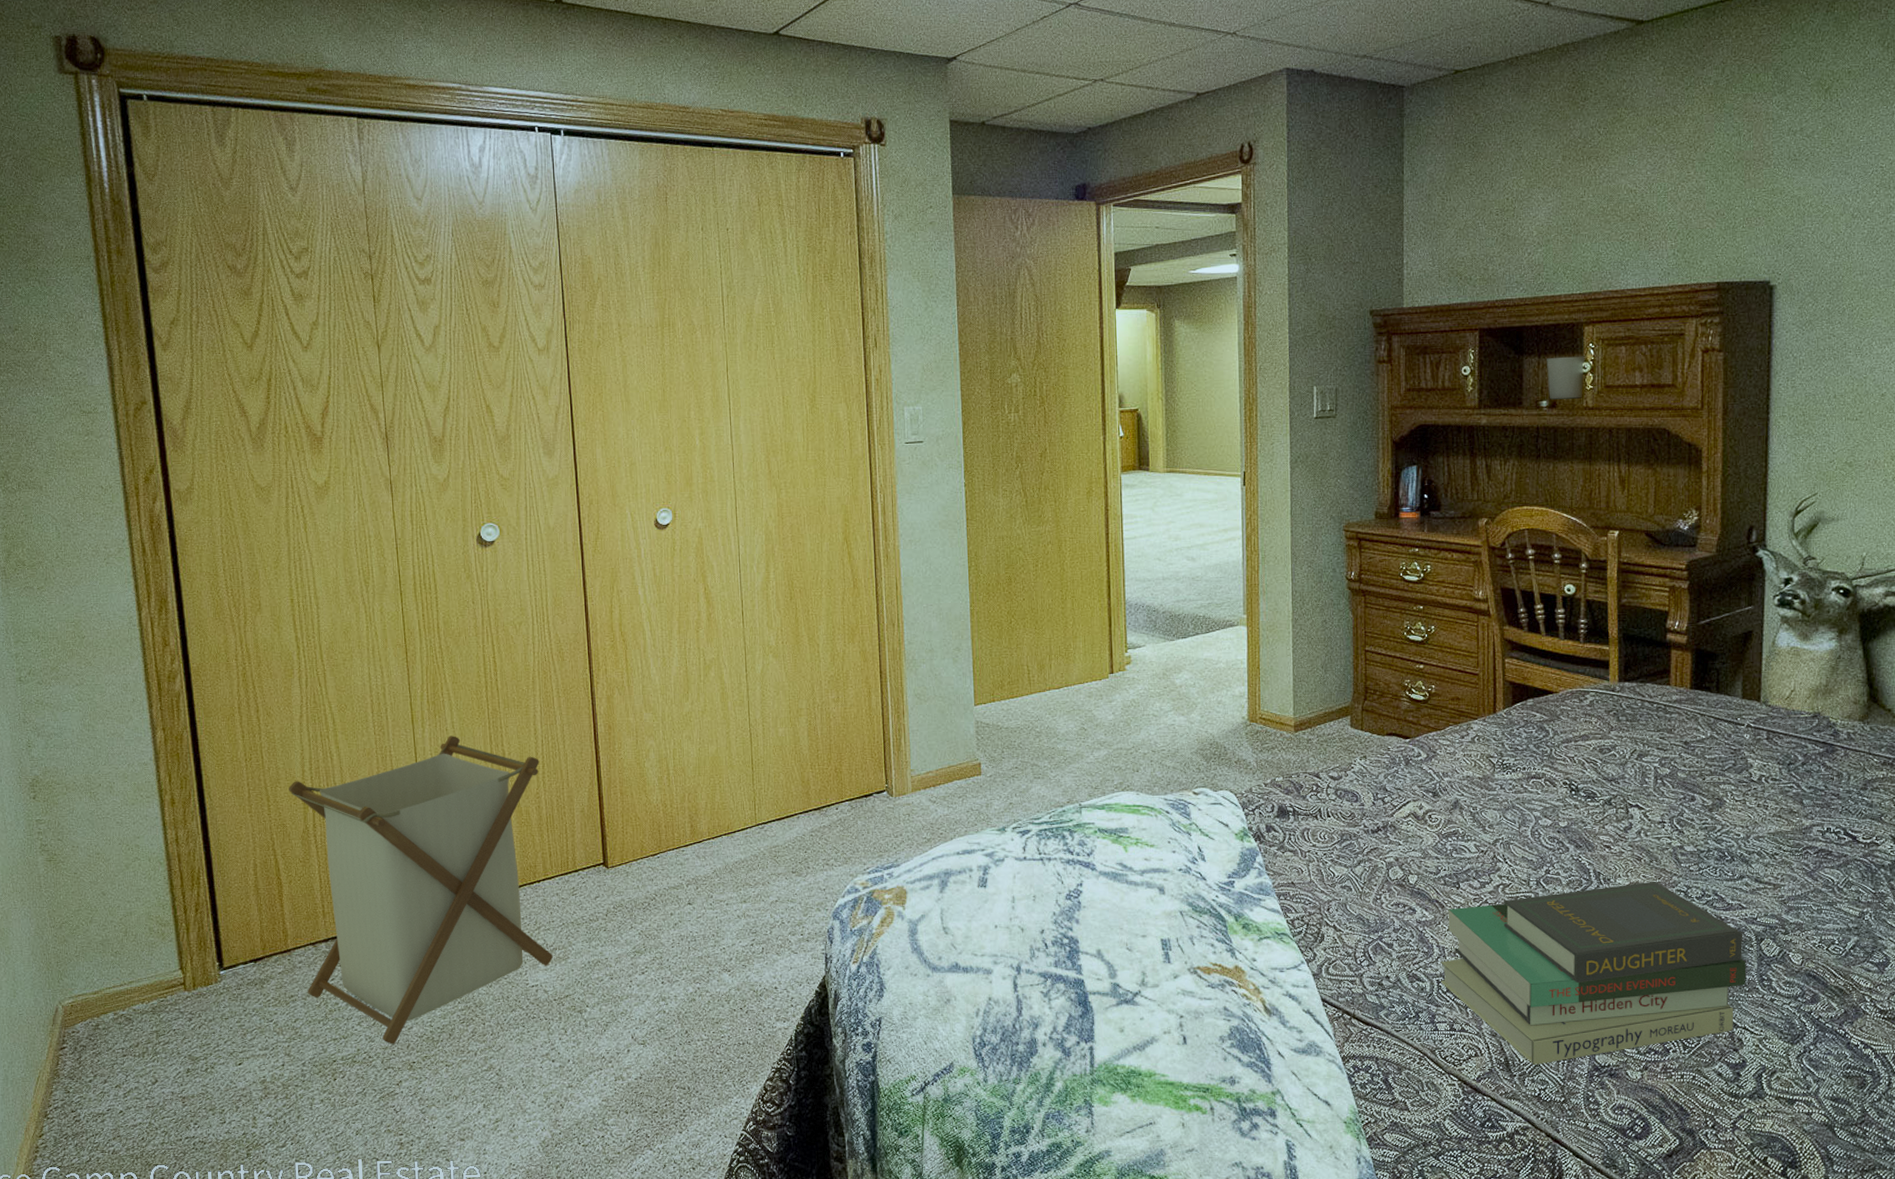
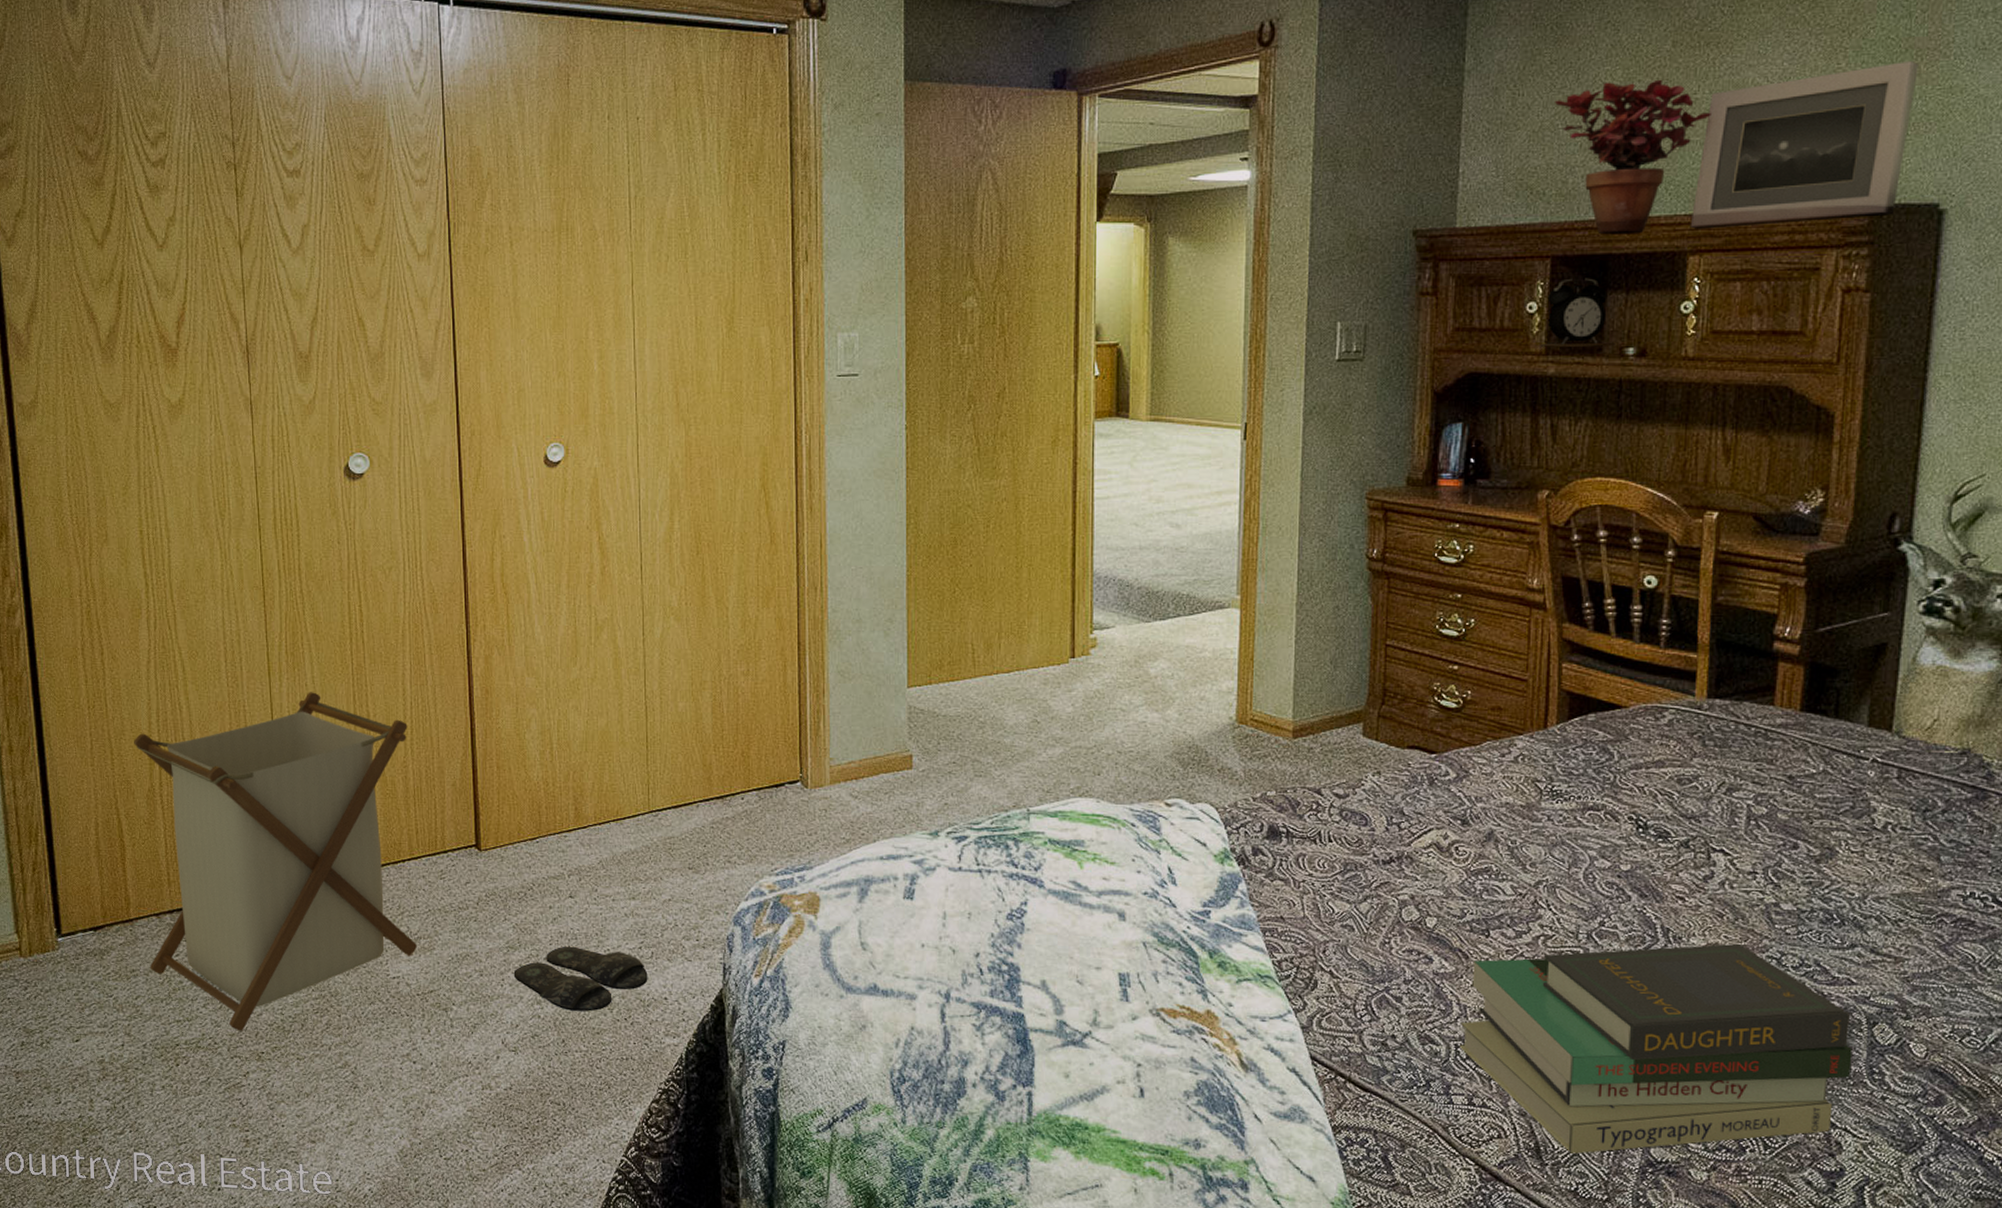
slippers: none [641,948,760,1006] -> present [515,947,648,1012]
potted plant: none [1474,186,1595,311] -> present [1554,79,1711,235]
alarm clock: none [1475,346,1532,402] -> present [1541,278,1615,347]
candle holder: present [1547,356,1585,400] -> none [1636,293,1687,346]
picture frame: none [1584,169,1748,305] -> present [1690,60,1918,229]

